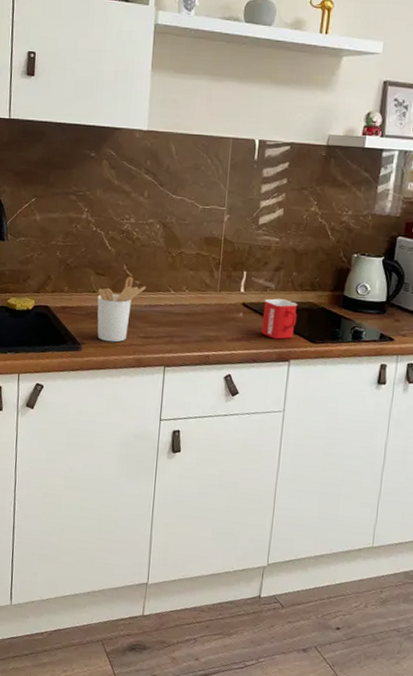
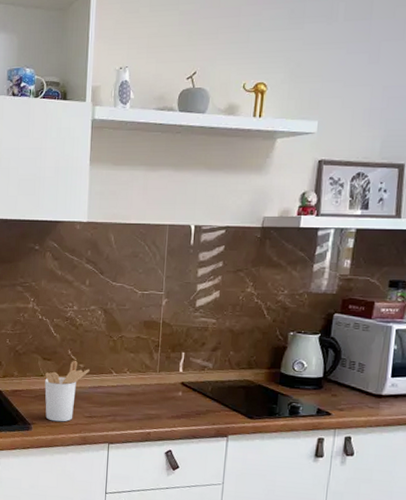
mug: present [261,298,297,340] -> none [200,377,235,416]

